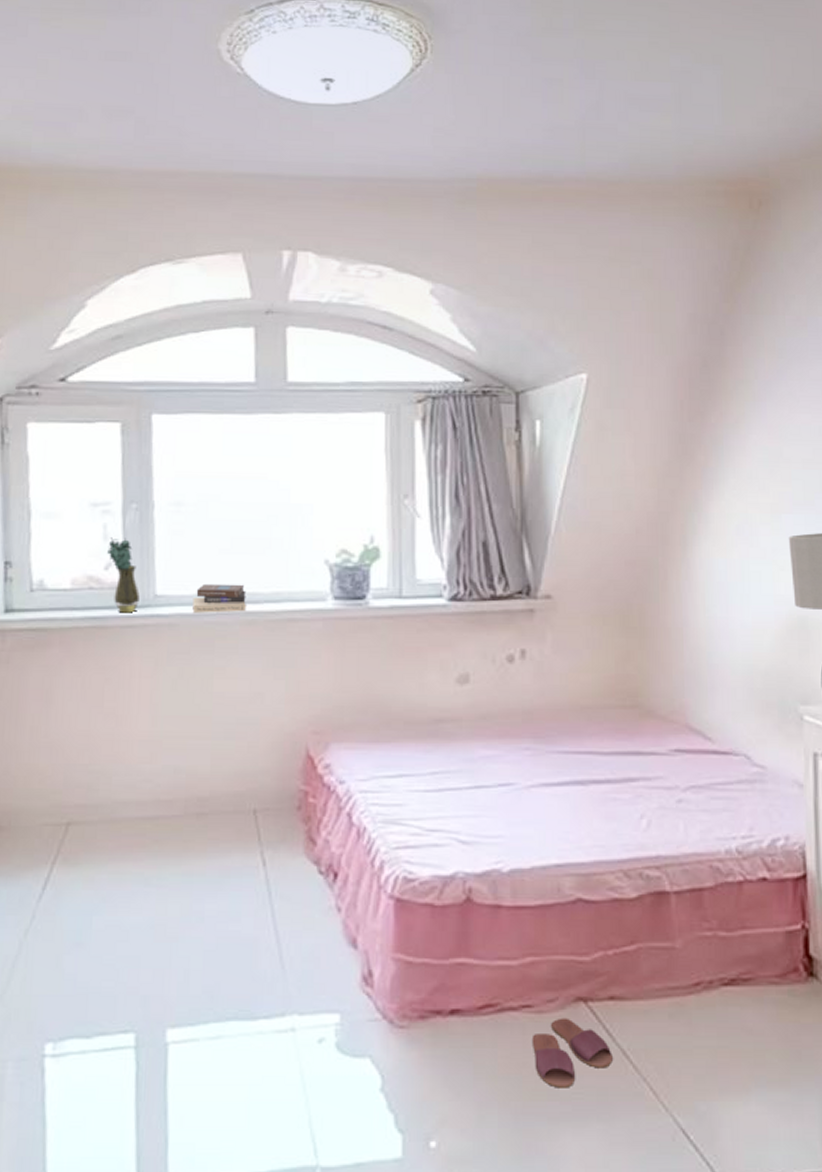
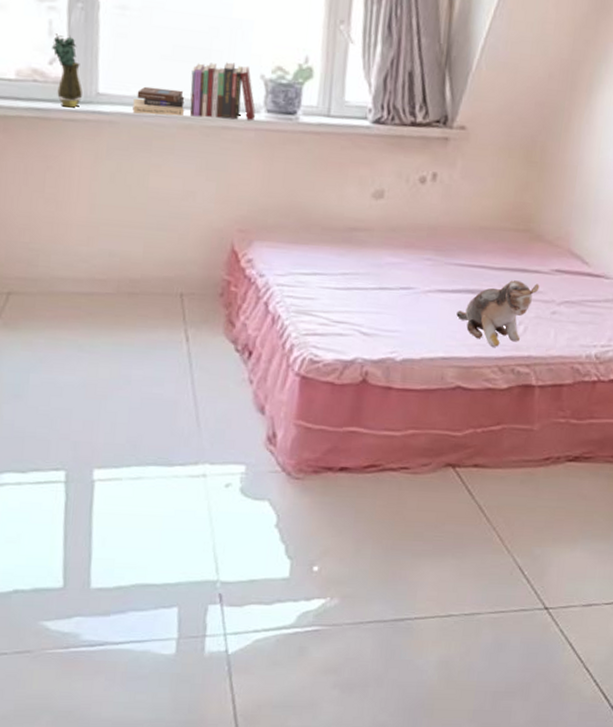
books: none [251,550,322,612] -> present [189,62,255,122]
slippers: present [531,1017,613,1088] -> none [405,478,471,532]
plush toy: none [566,766,659,847] -> present [456,280,540,347]

